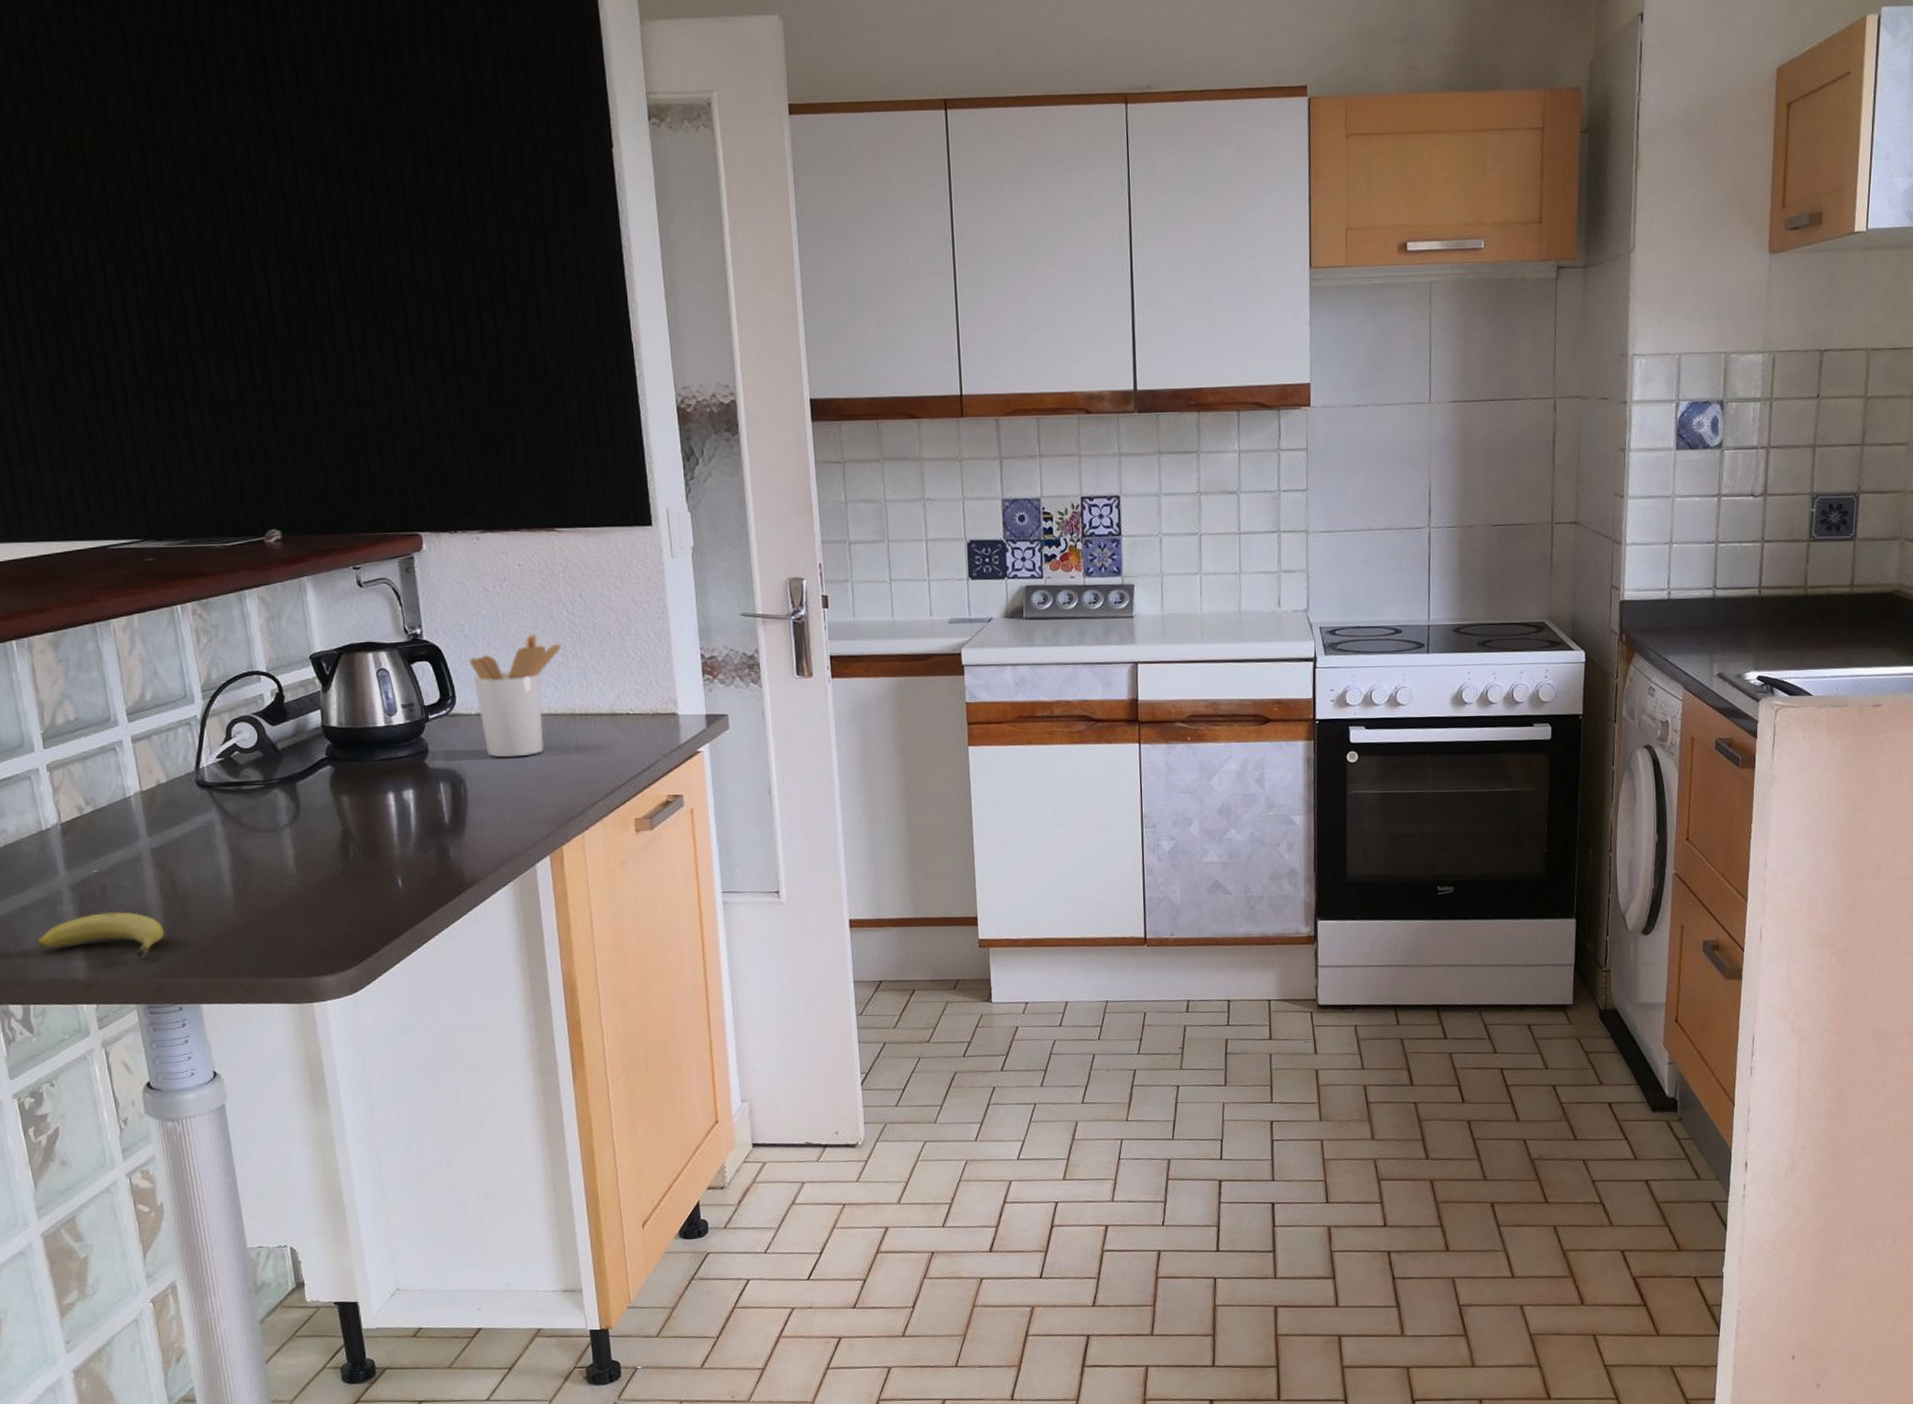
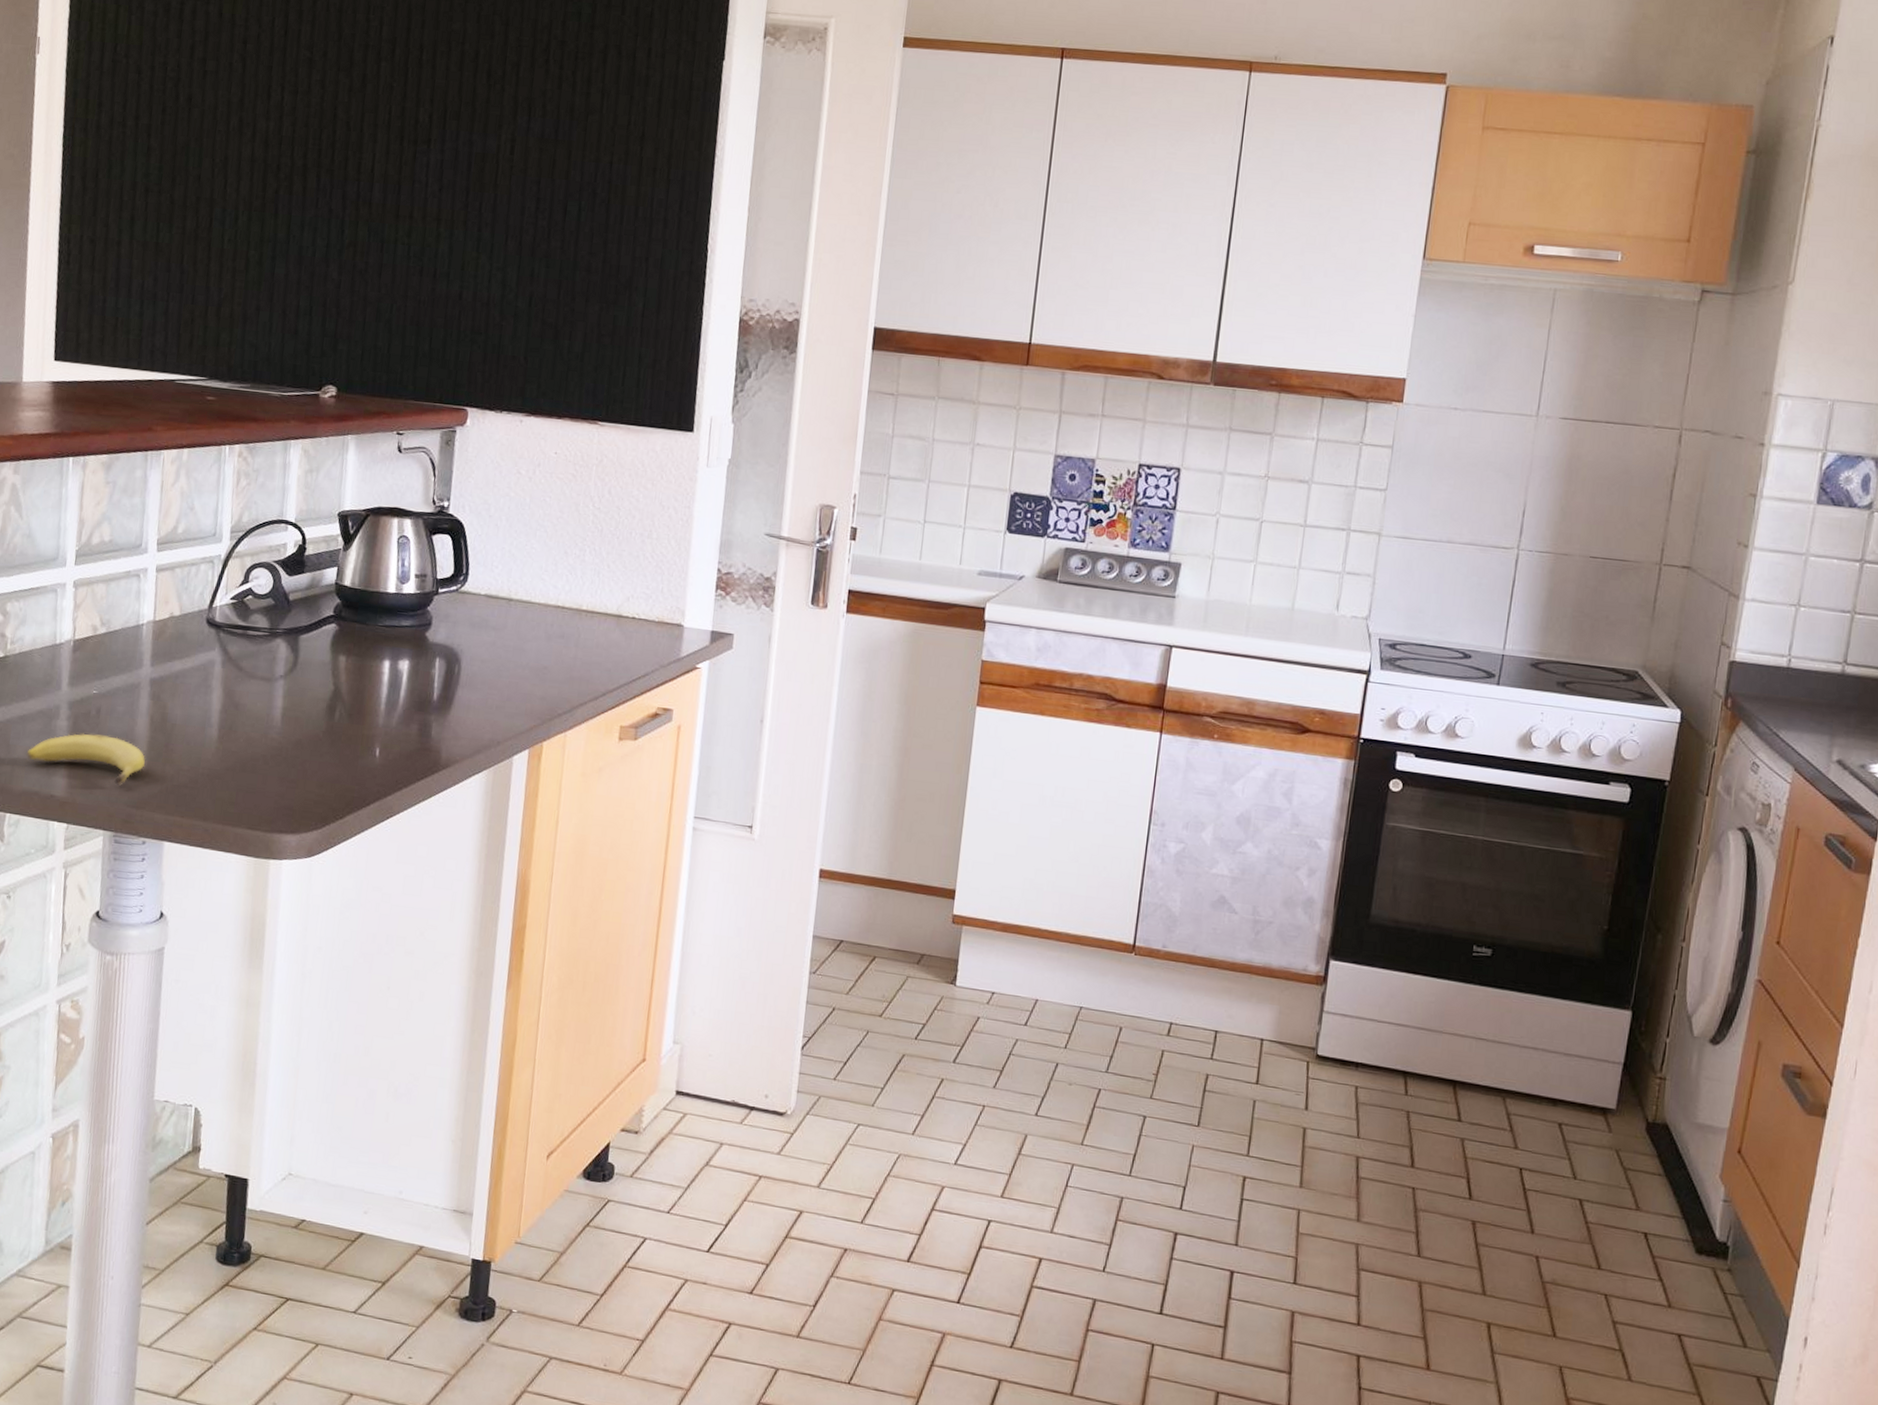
utensil holder: present [469,634,562,758] -> none [487,523,581,645]

